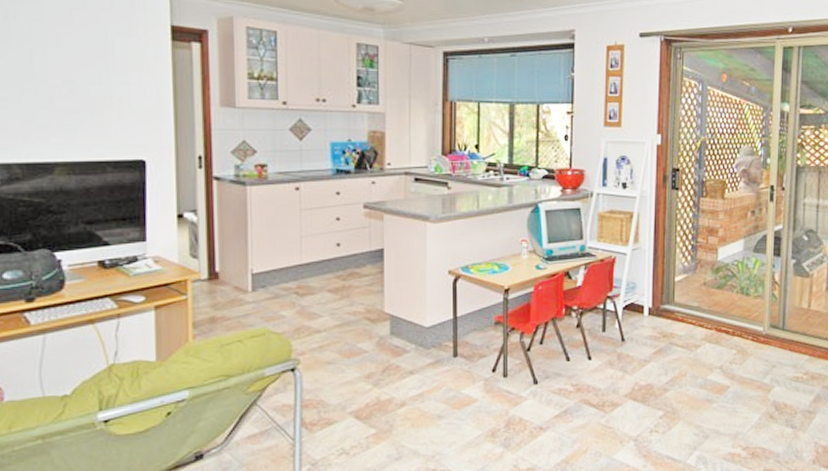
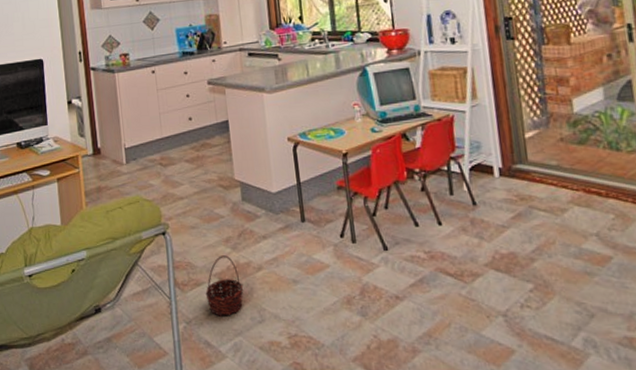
basket: none [337,392,382,456] -> present [205,255,244,316]

